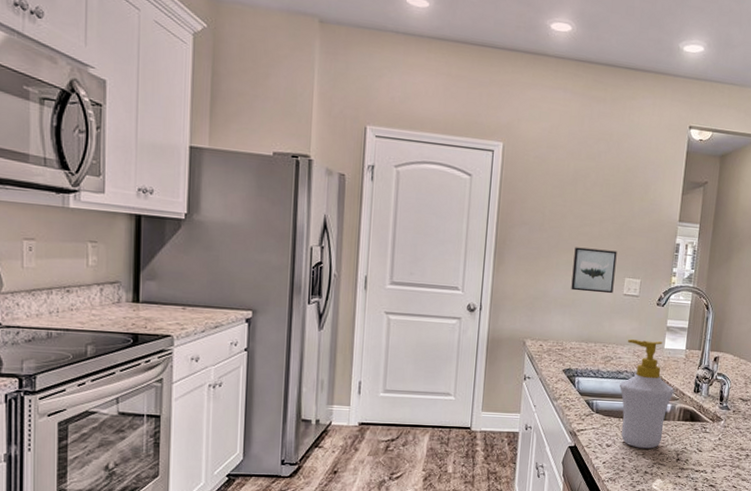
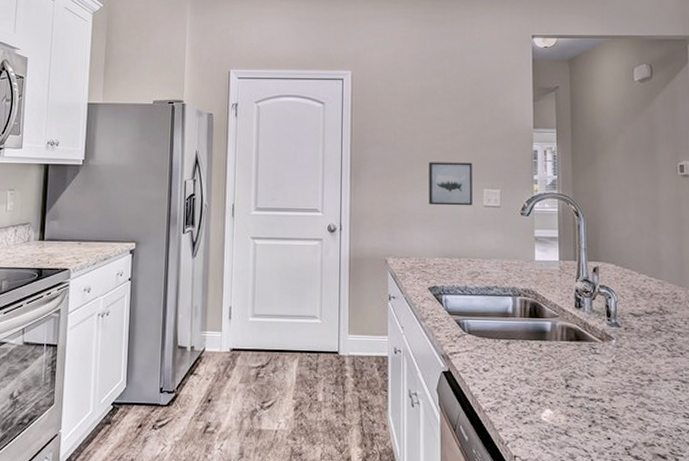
soap bottle: present [620,339,675,449] -> none [491,252,553,374]

